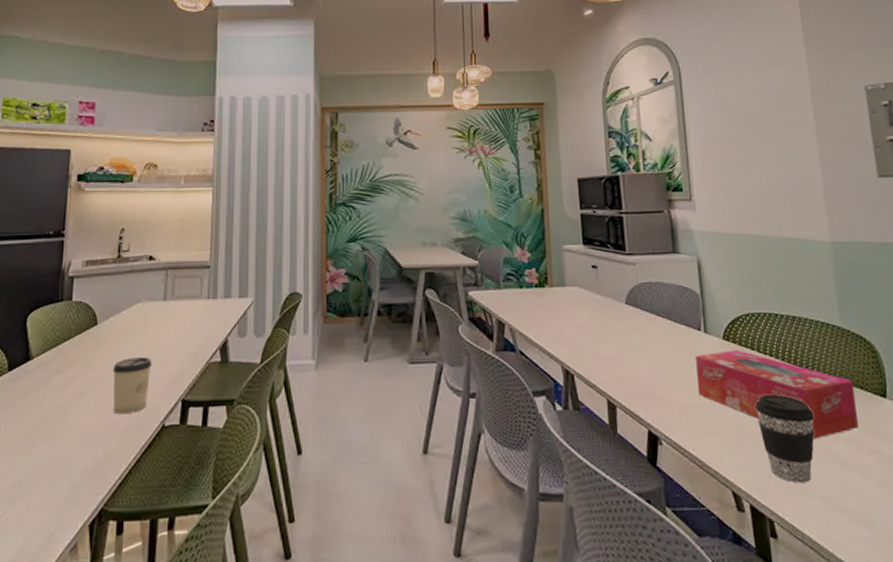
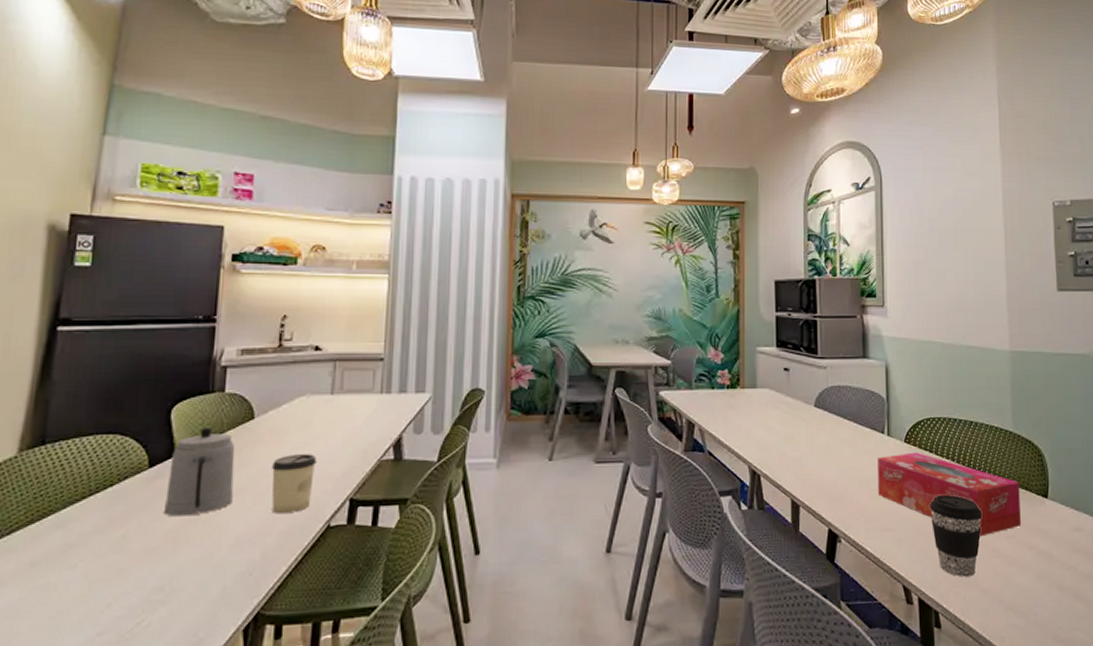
teapot: none [20,333,81,417] -> present [163,427,235,517]

